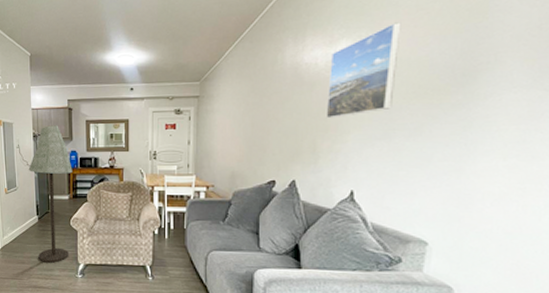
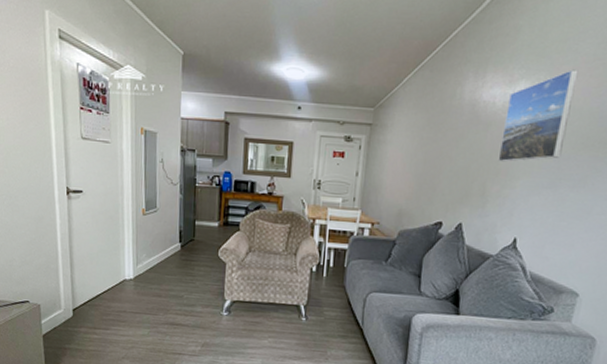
floor lamp: present [28,125,73,263] -> none [172,140,225,298]

